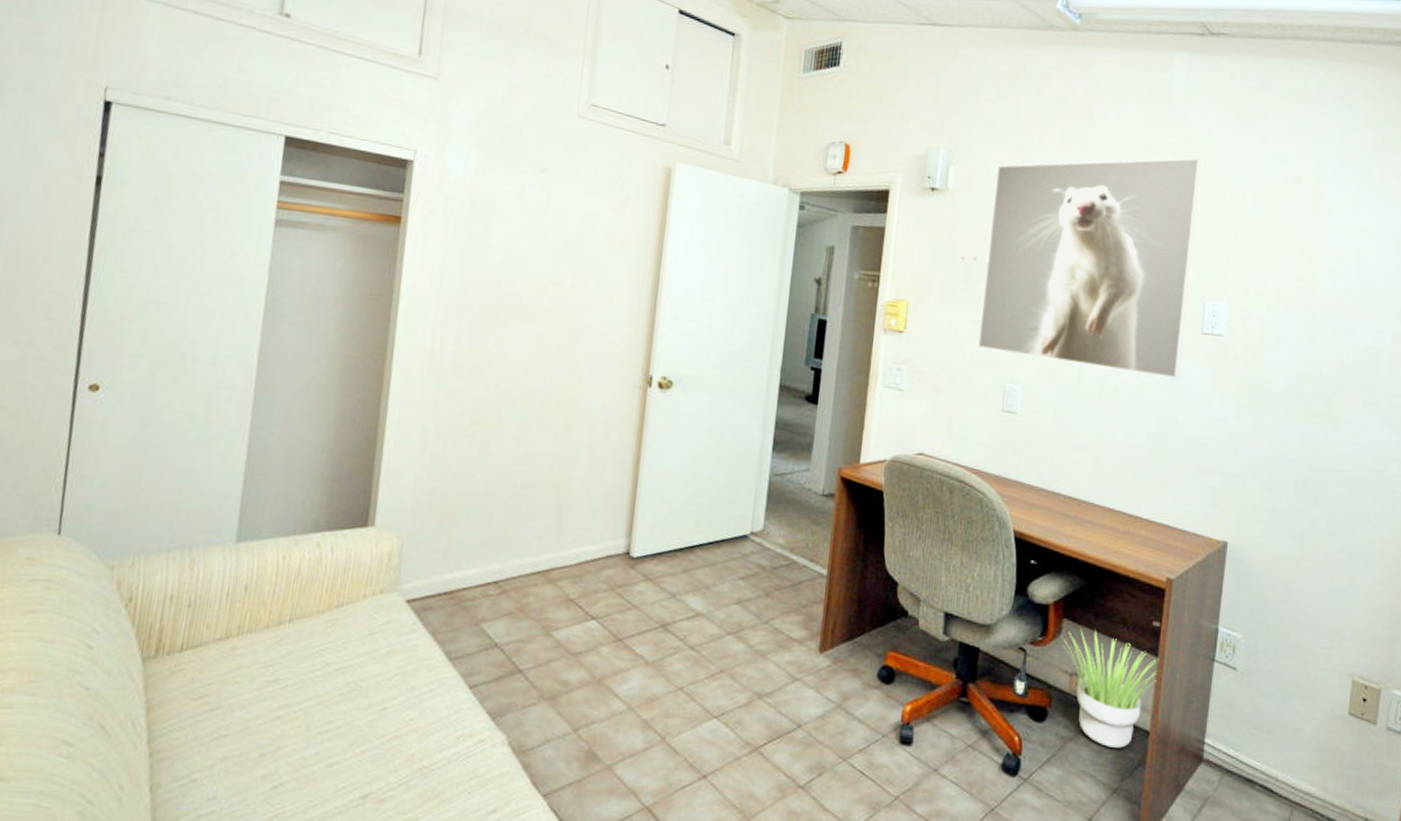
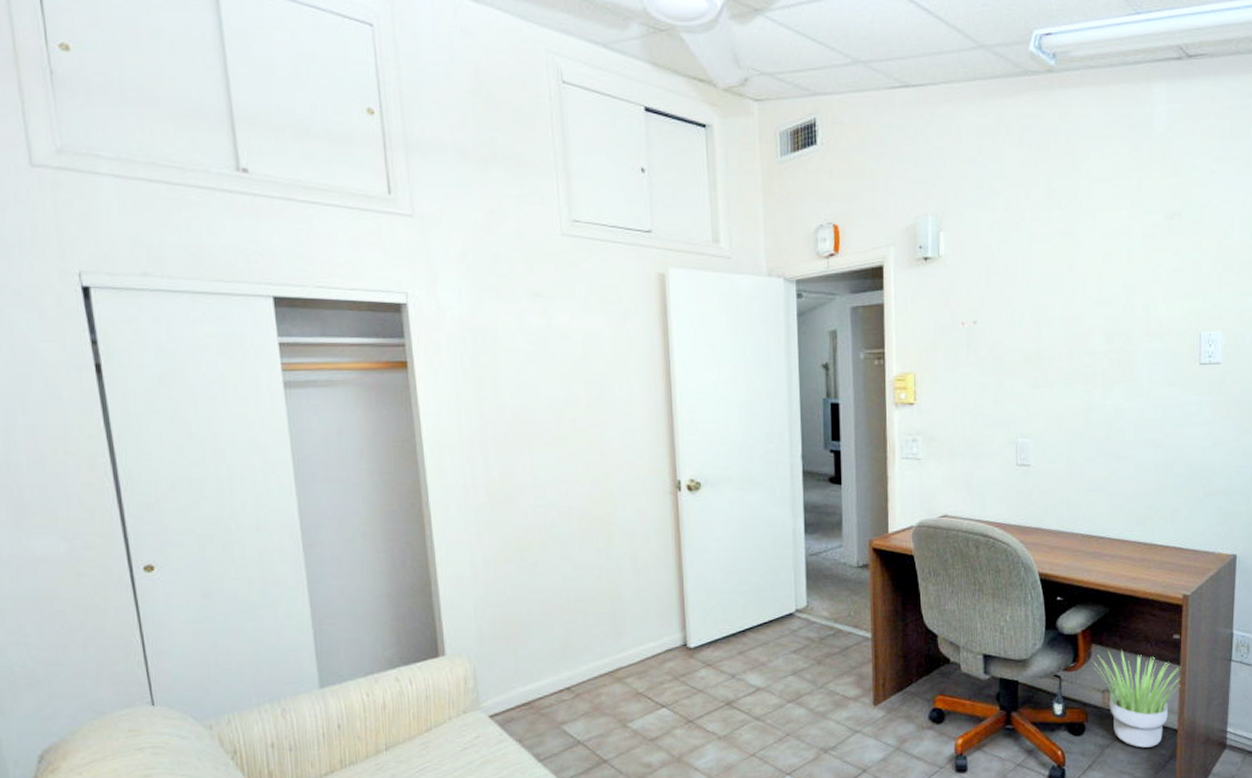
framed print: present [978,157,1203,380] -> none [986,189,1189,412]

